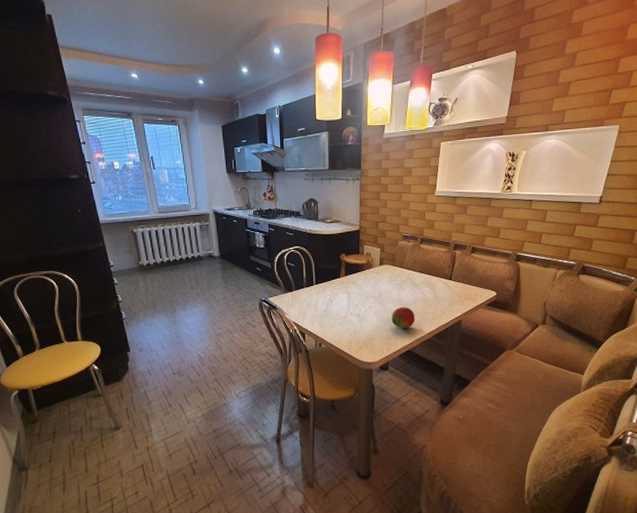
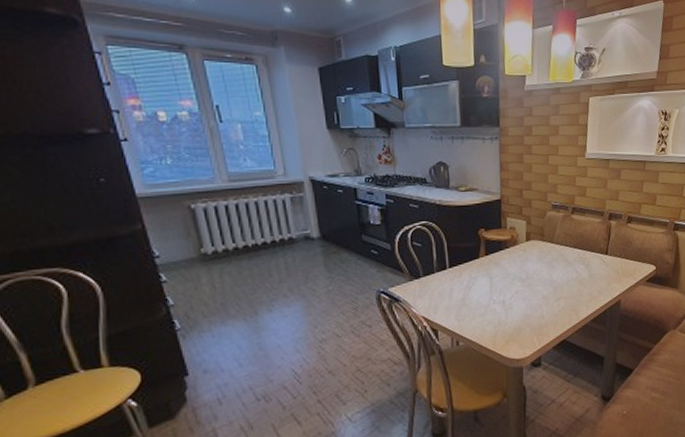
fruit: present [391,307,415,328] -> none [542,289,570,315]

